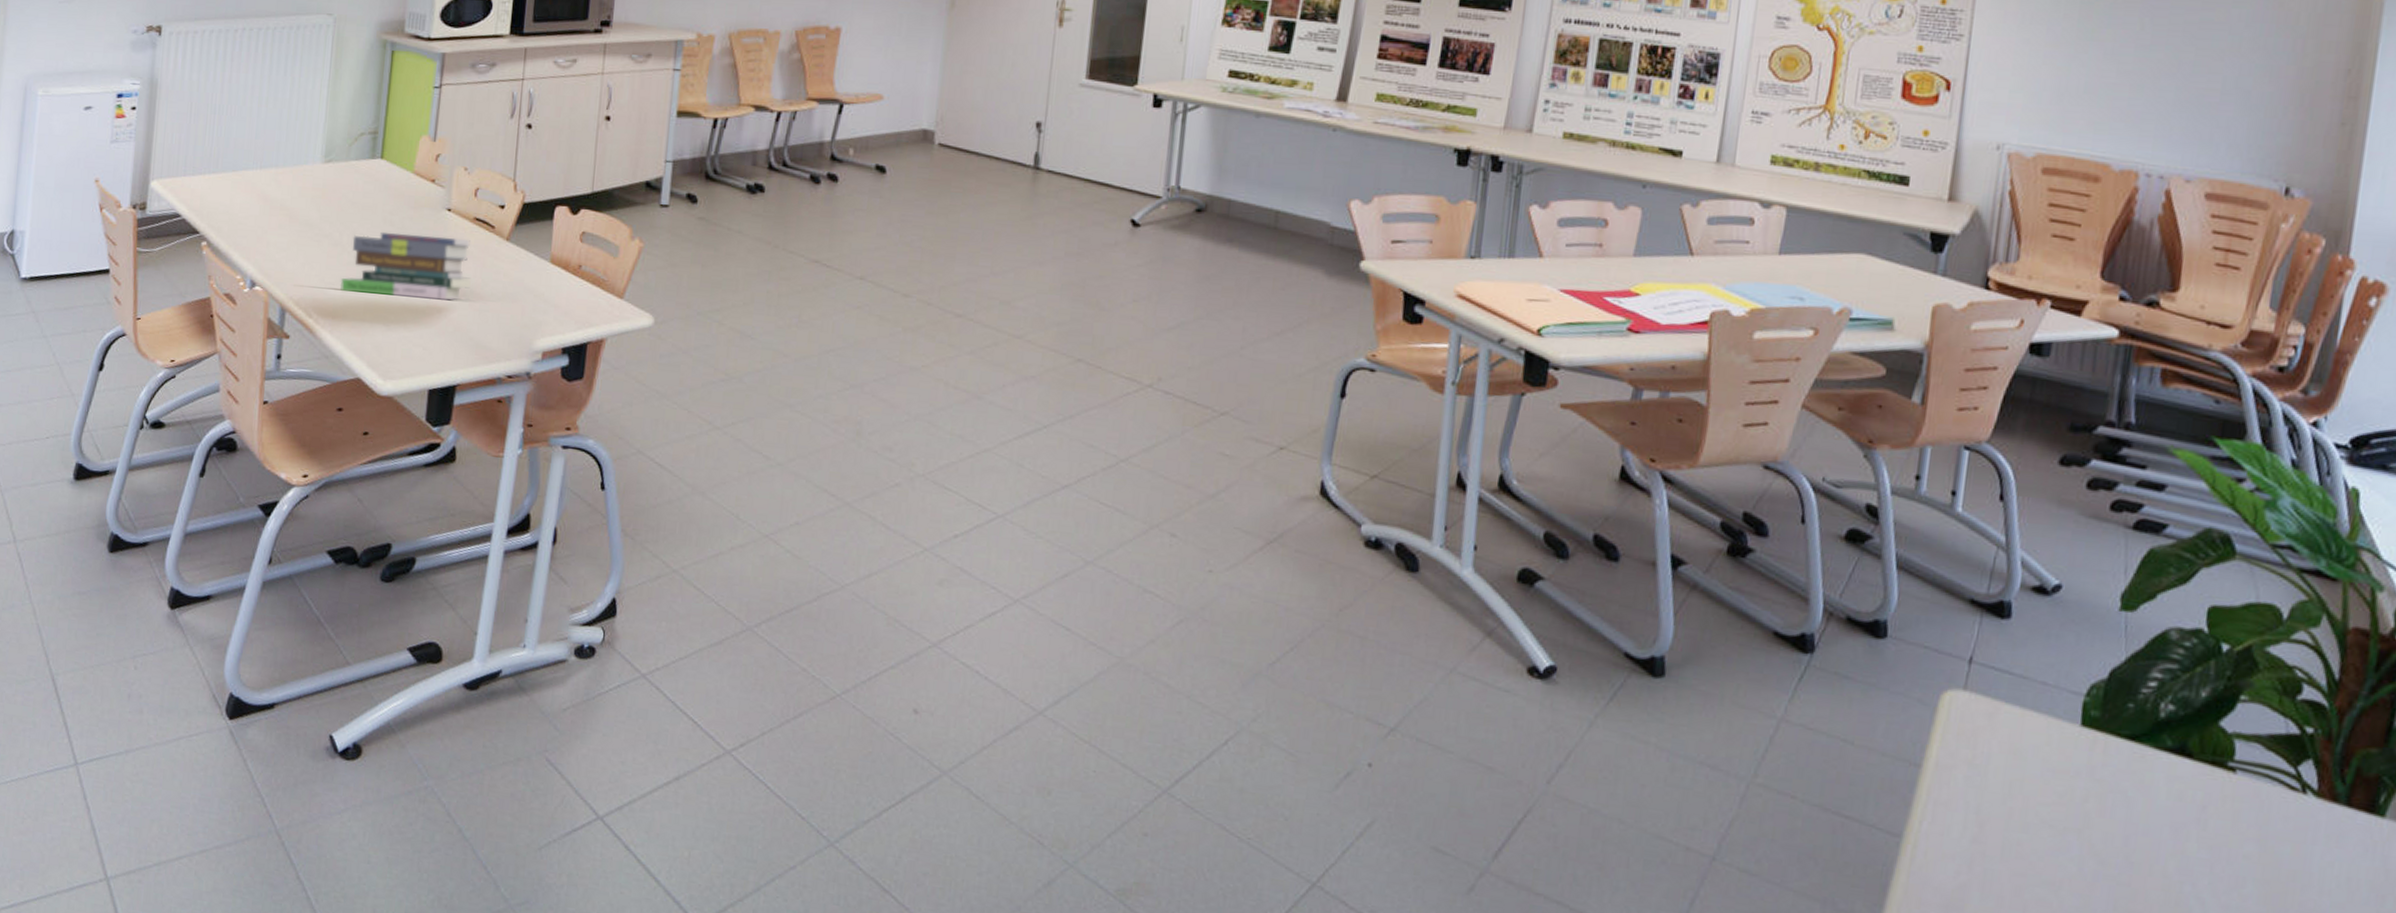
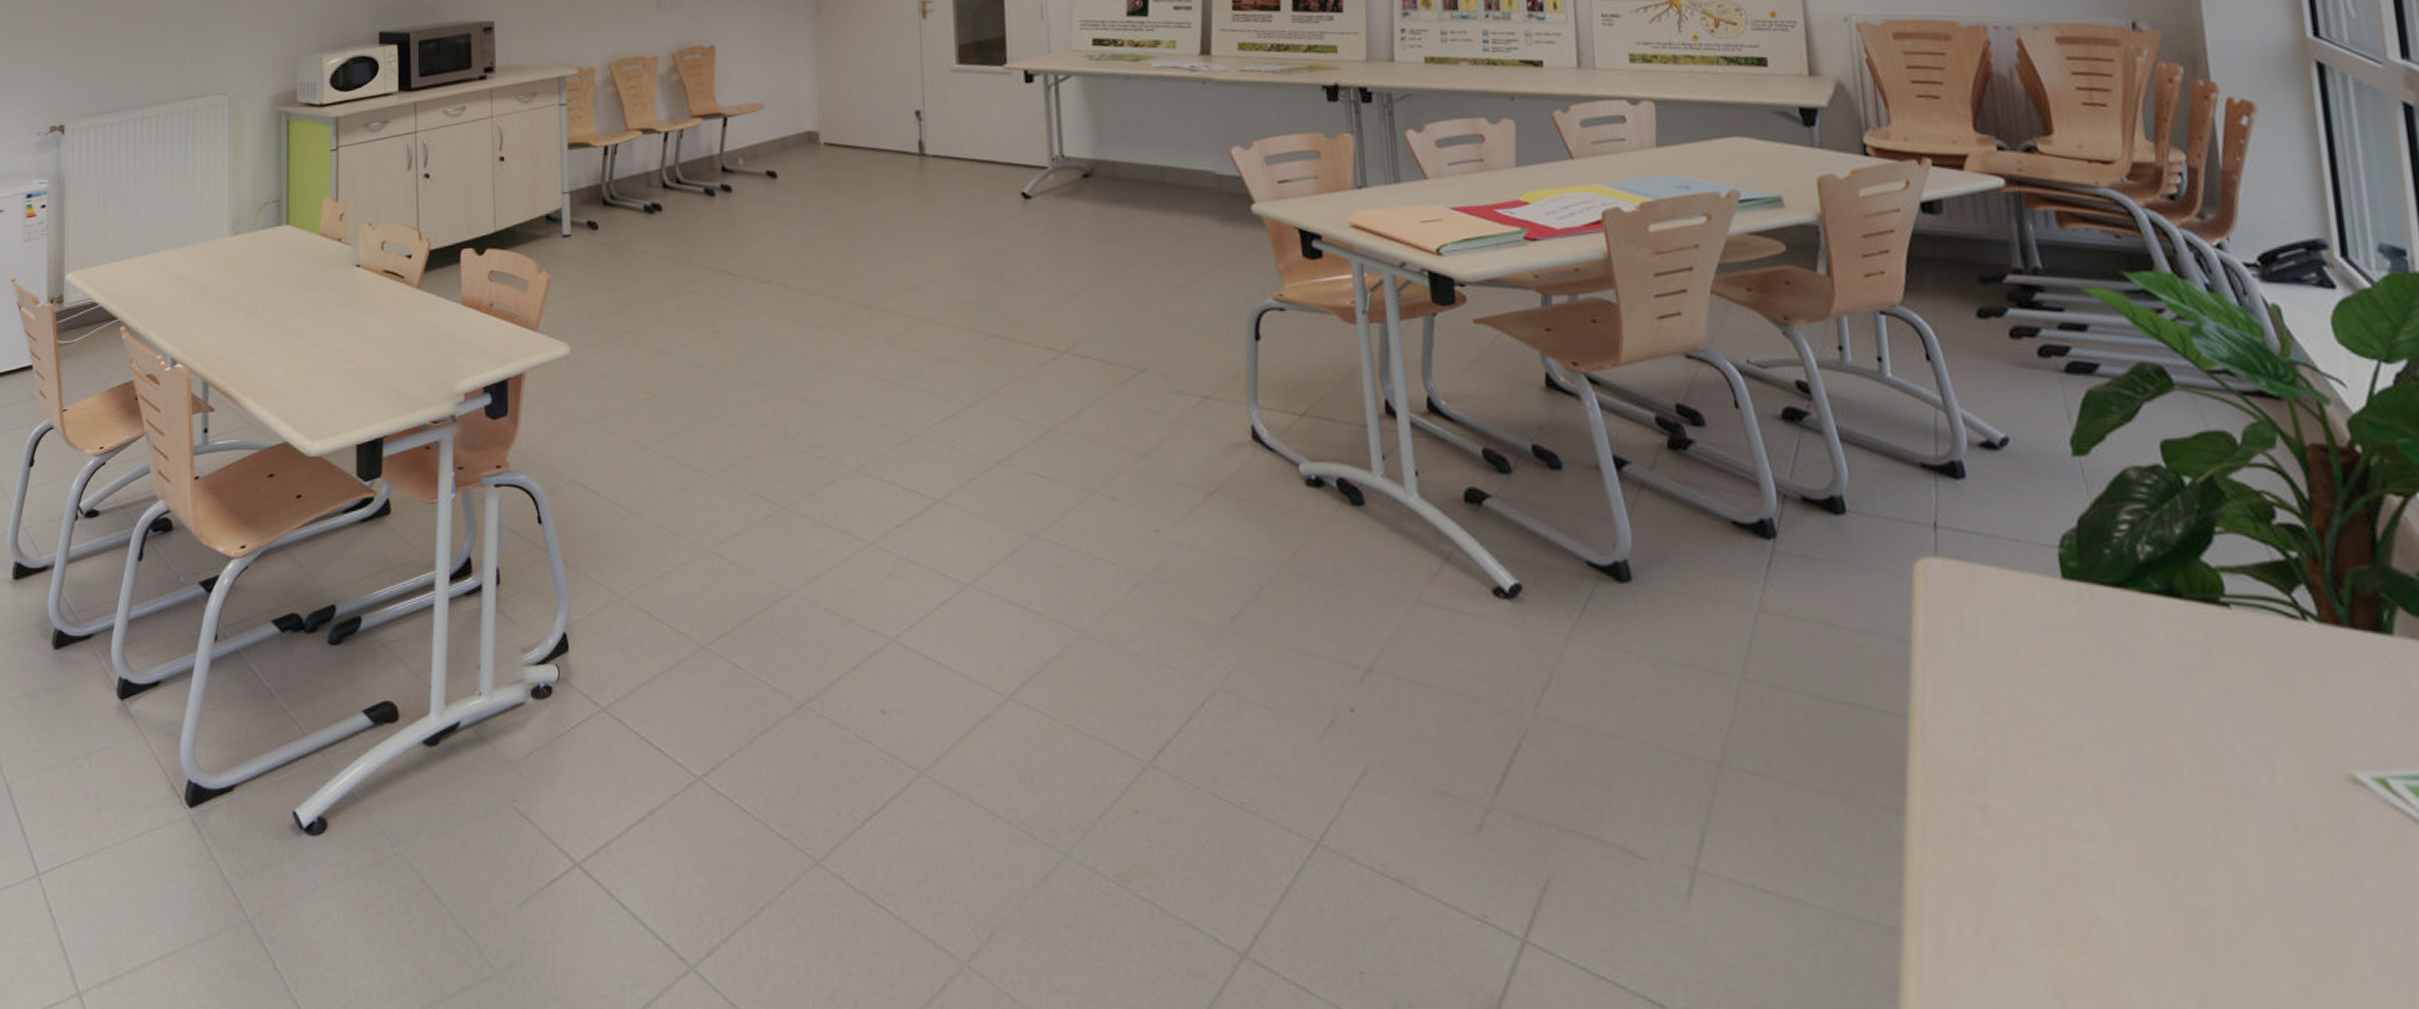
books: present [340,231,471,302] -> none [259,292,387,359]

